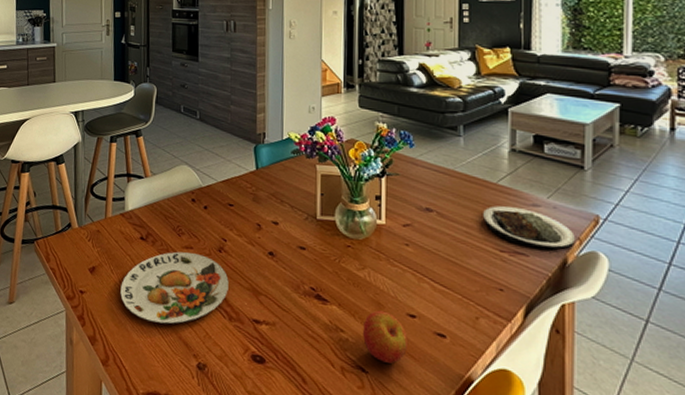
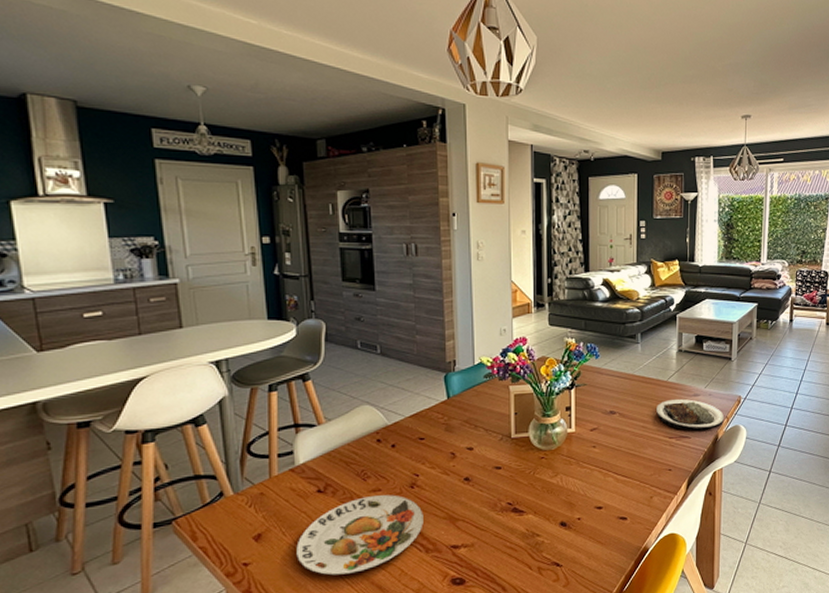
apple: present [363,310,407,364] -> none [557,509,595,554]

